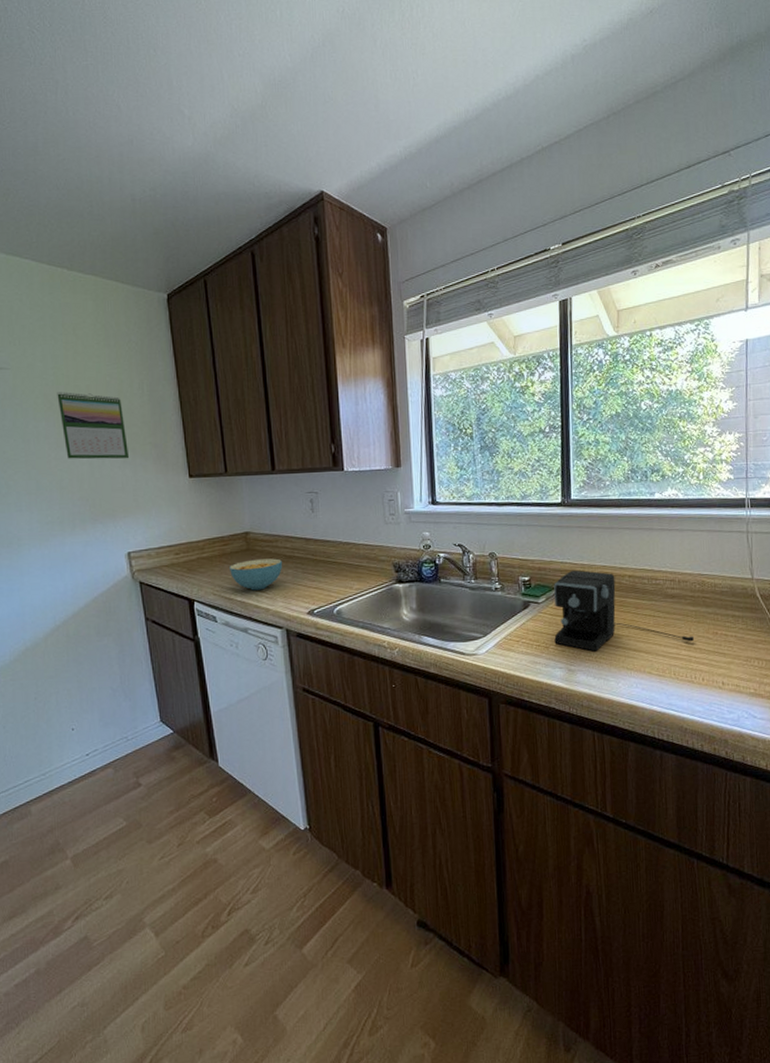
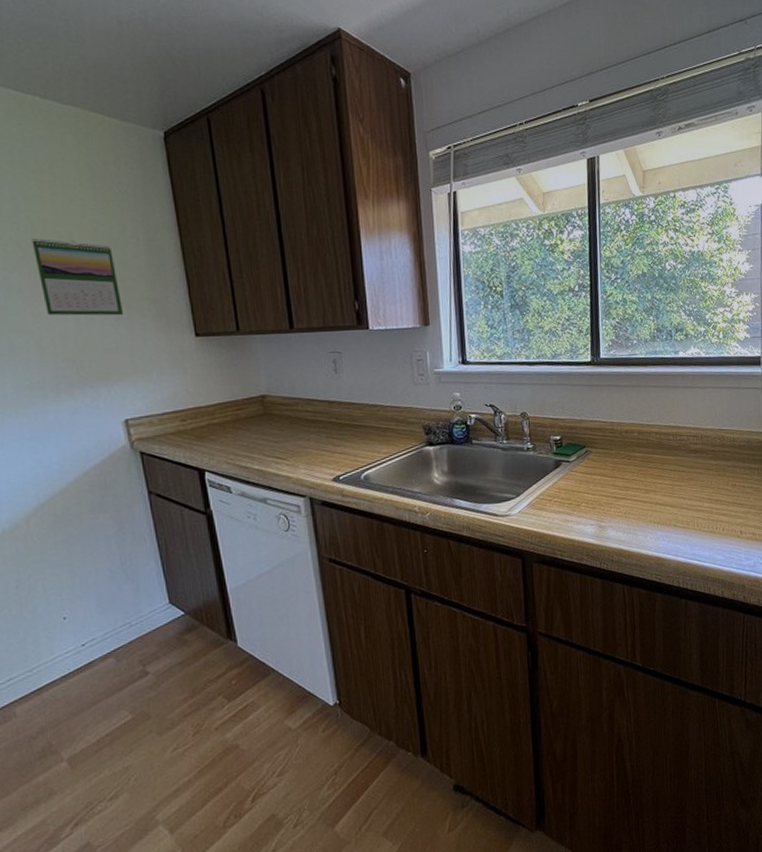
cereal bowl: present [230,558,283,591] -> none [245,423,305,458]
coffee maker: present [554,570,695,652] -> none [584,428,716,508]

